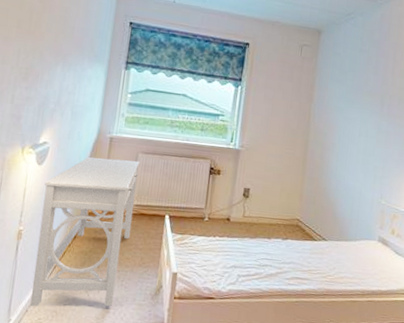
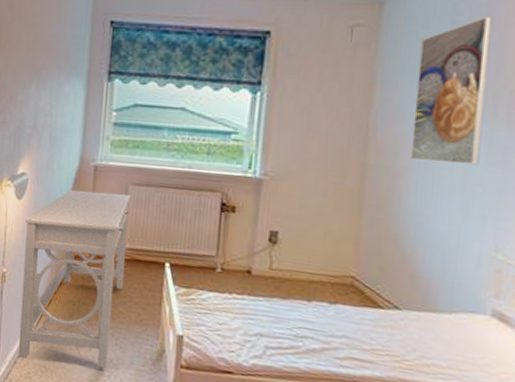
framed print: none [334,48,381,143] -> present [410,17,493,165]

